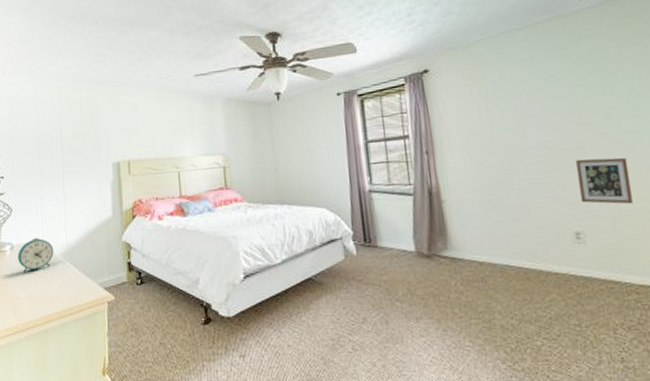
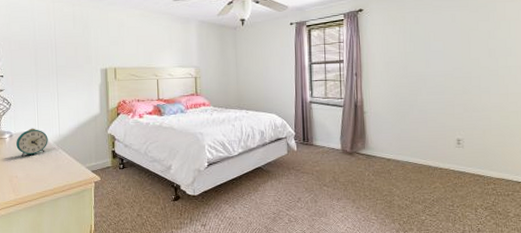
picture frame: present [575,157,633,205] -> none [463,85,500,121]

